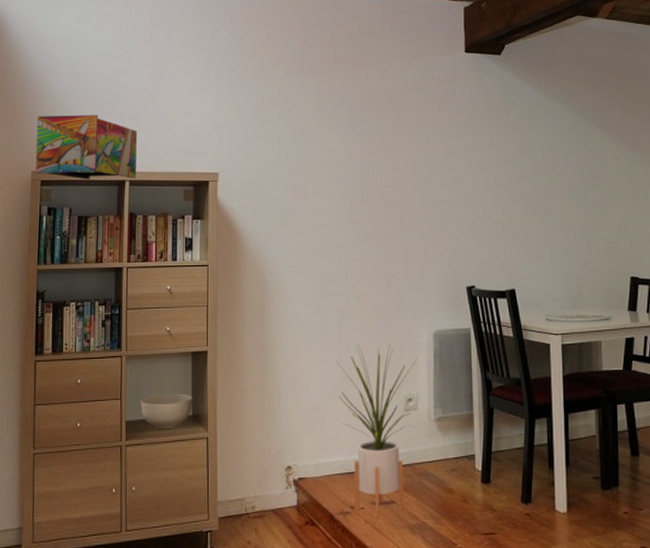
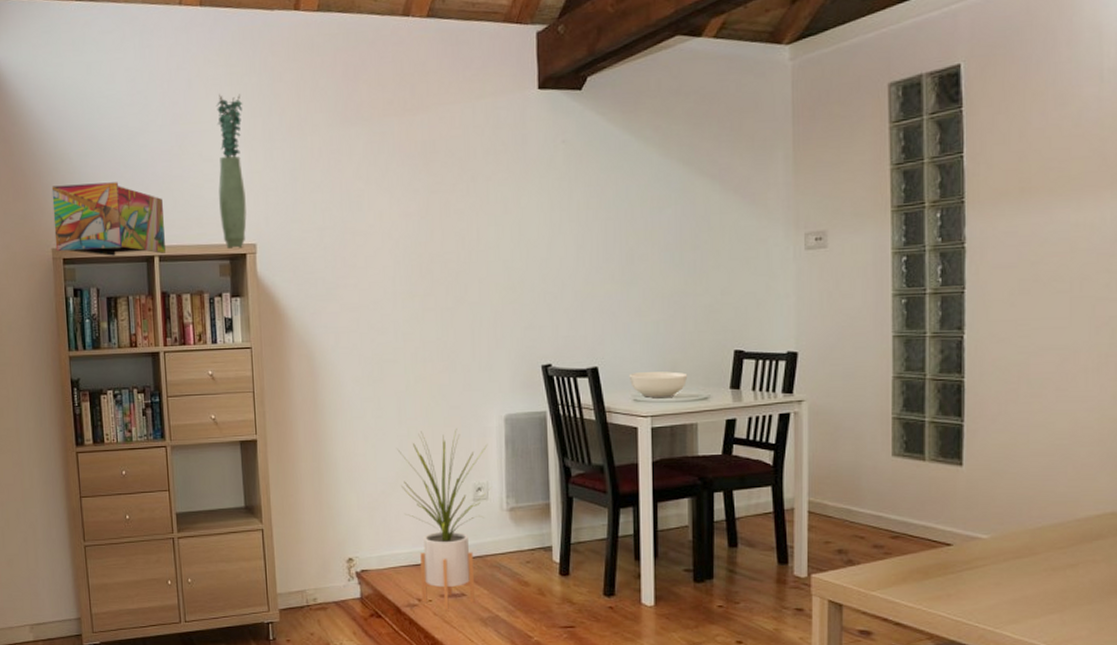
bowl: present [141,393,193,430] -> none [190,484,245,522]
vase: none [187,44,215,177] -> present [215,94,247,250]
bowl: none [541,294,592,317] -> present [628,371,688,398]

